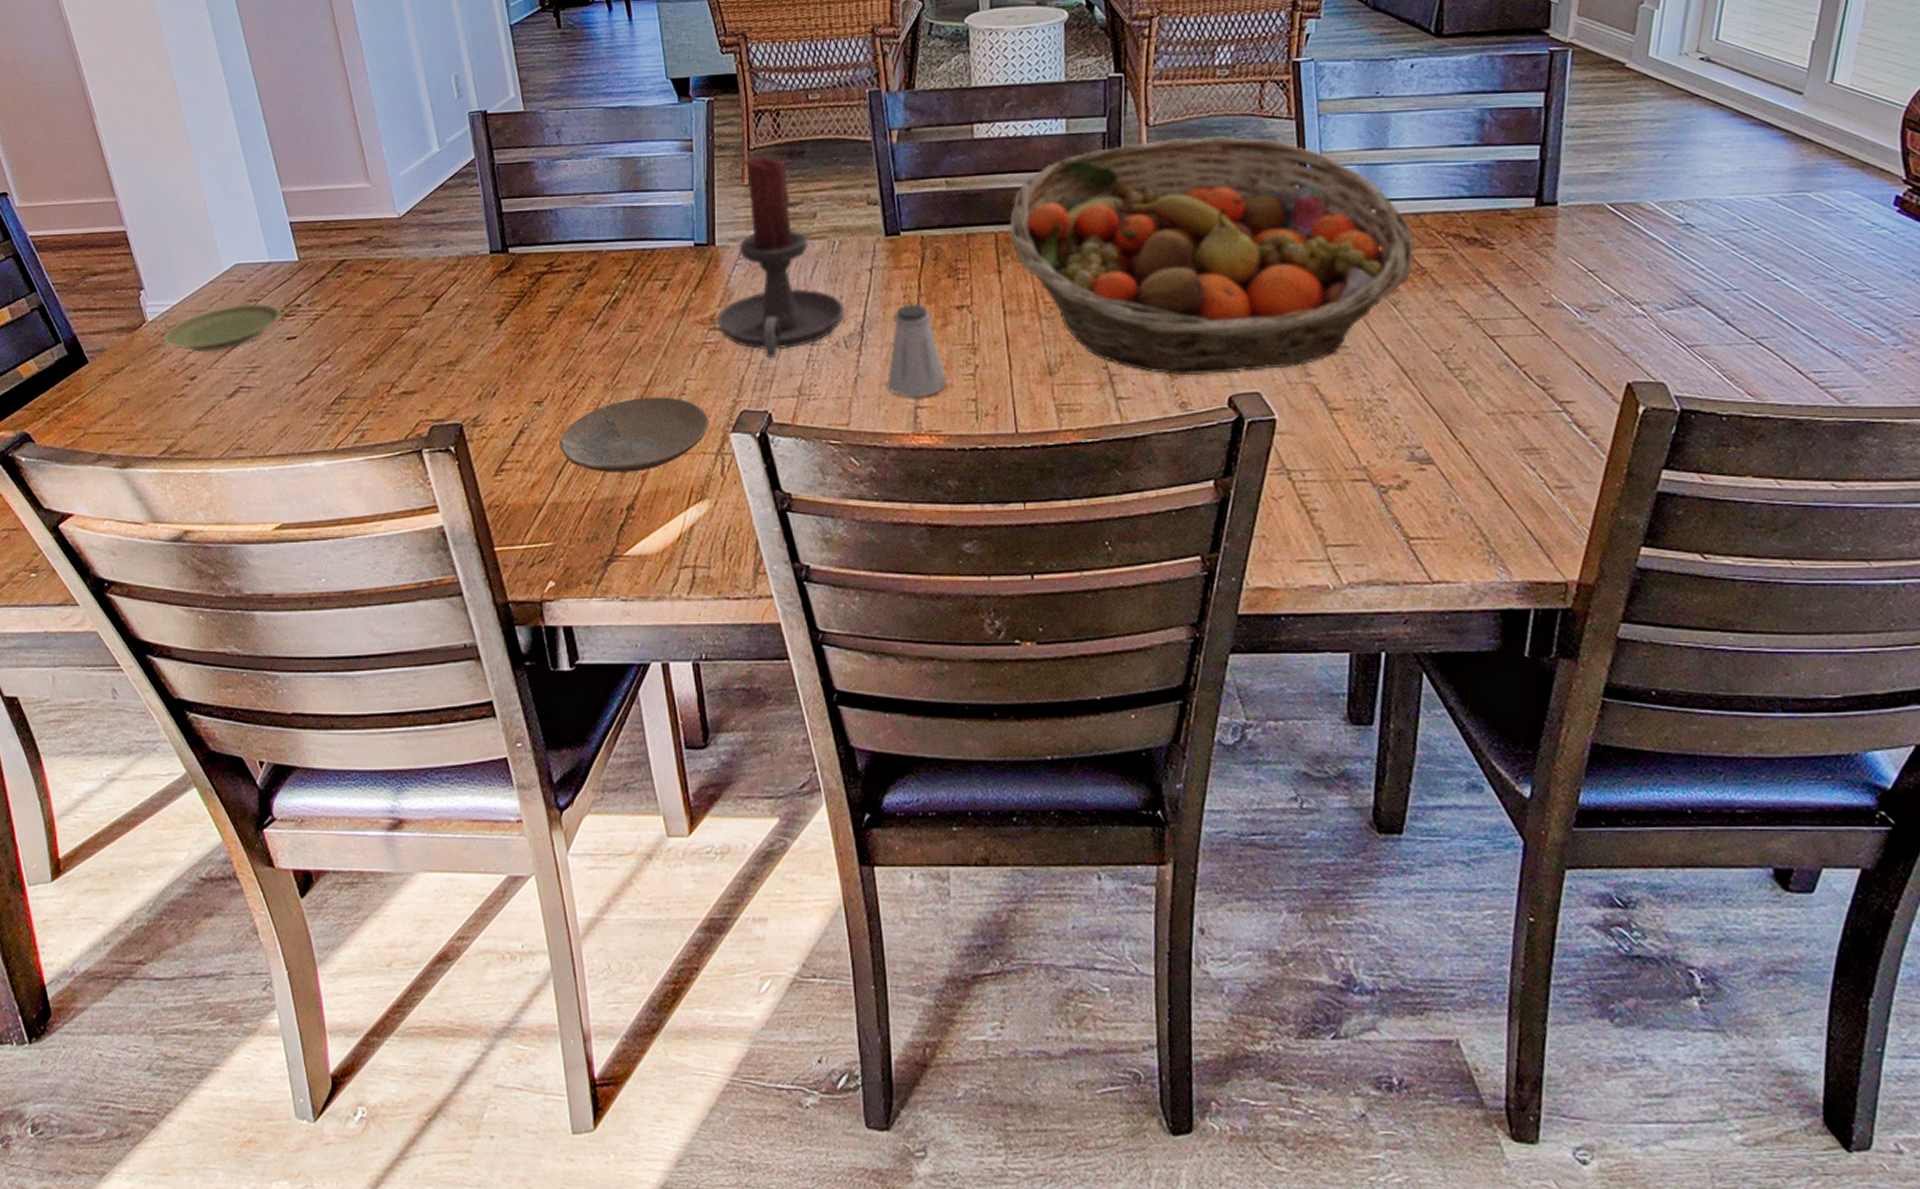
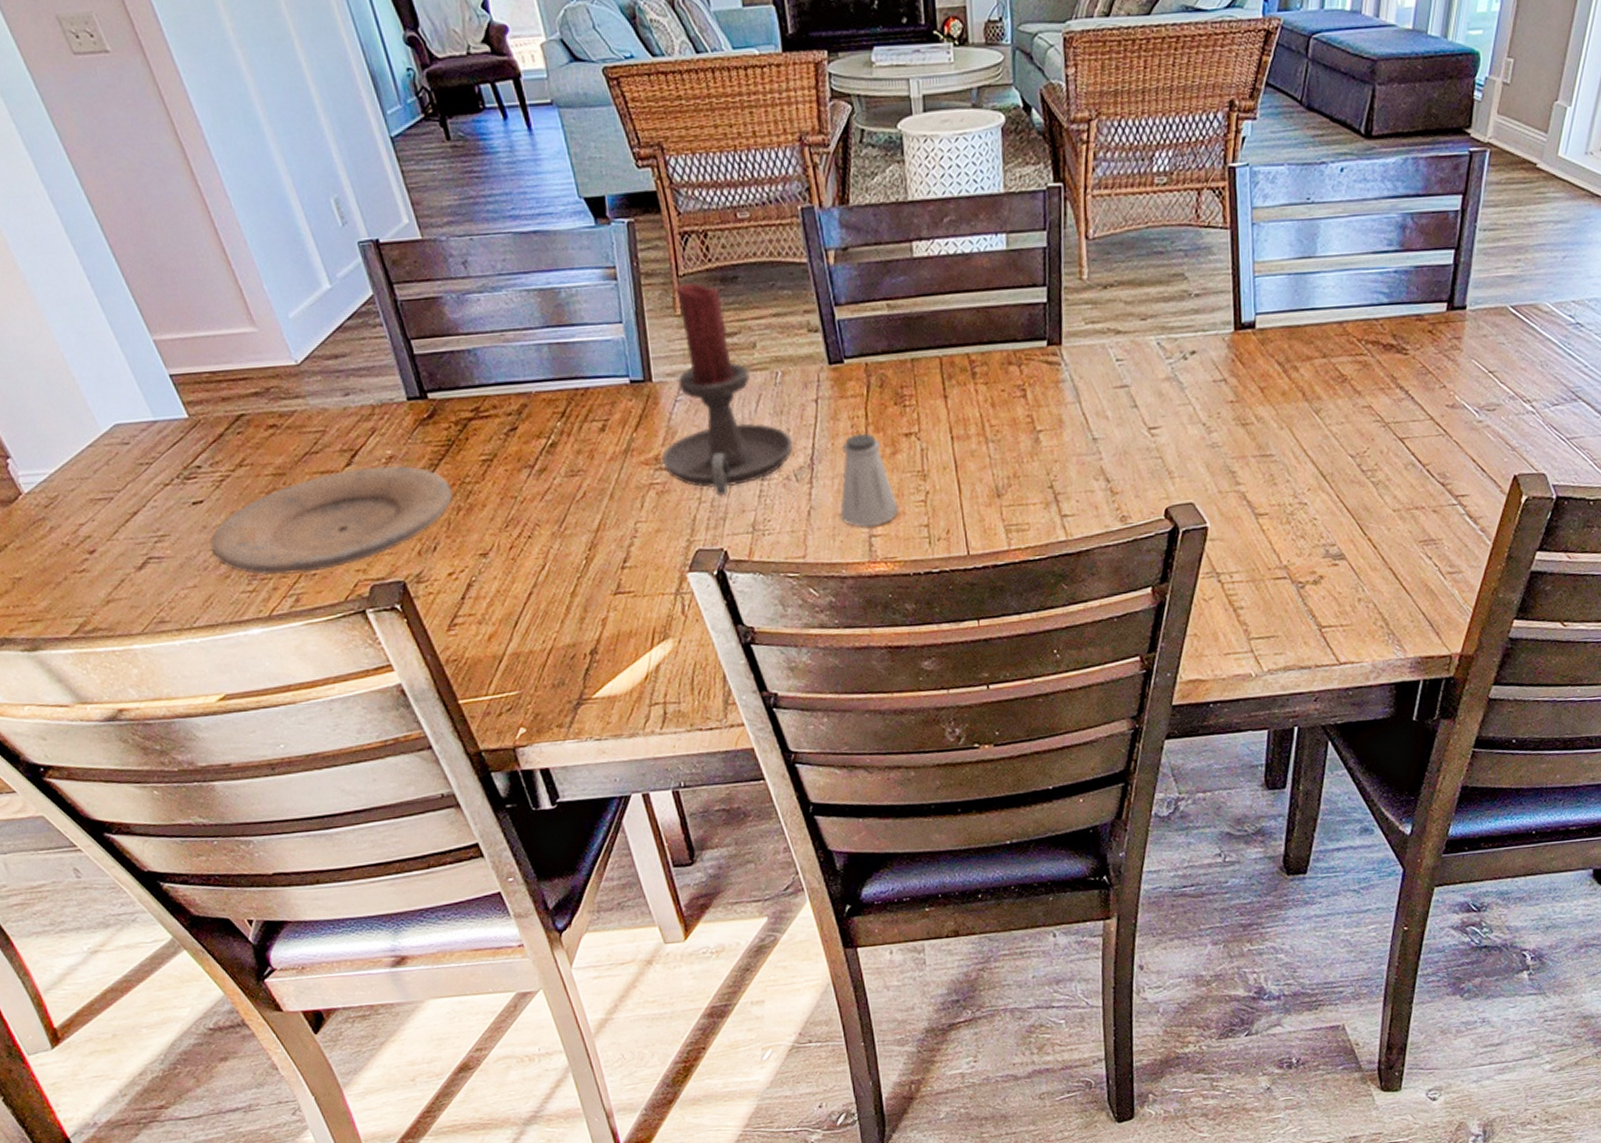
plate: present [163,303,281,353] -> none [46,466,180,524]
plate: none [295,313,519,410] -> present [210,466,454,575]
plate: present [560,397,708,472] -> none [511,540,665,620]
fruit basket: present [1009,136,1415,376] -> none [953,248,1337,492]

